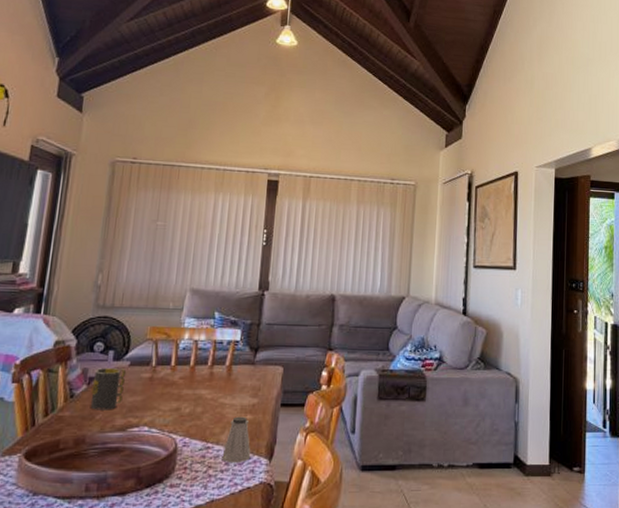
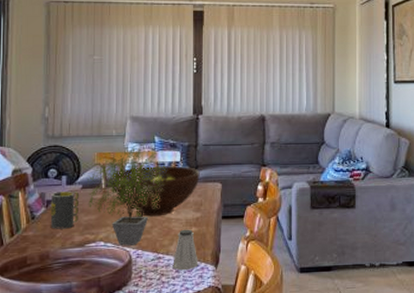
potted plant: none [132,313,228,432] -> present [82,138,170,246]
fruit bowl: none [163,344,261,401] -> present [112,166,200,217]

